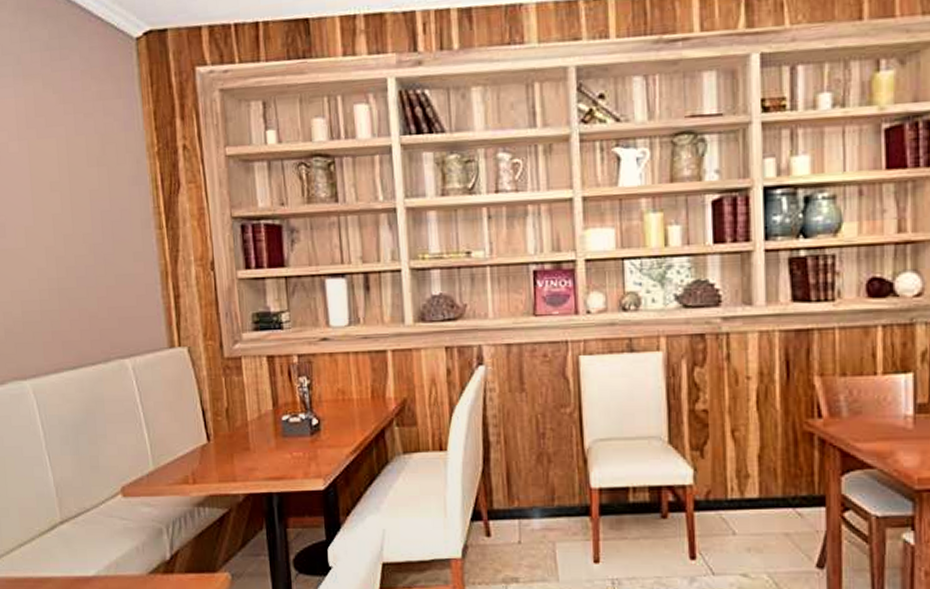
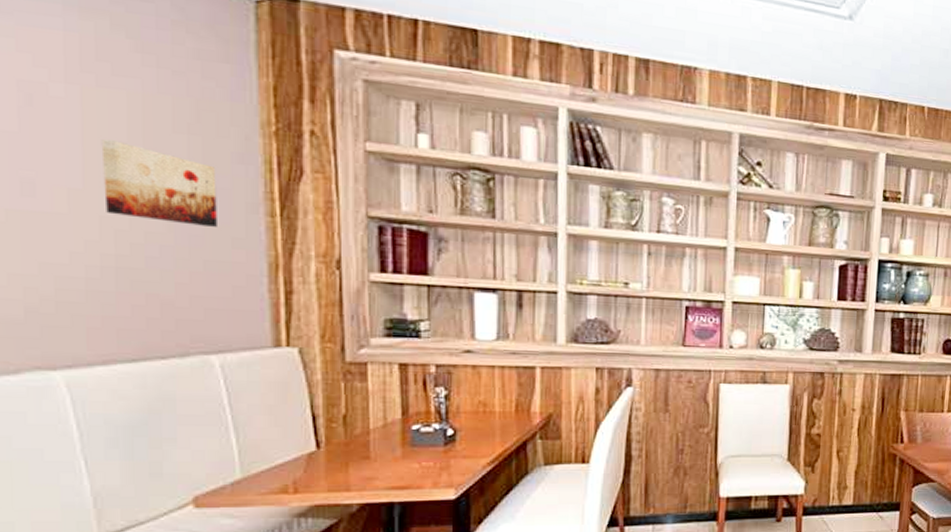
wall art: none [42,181,122,245] -> present [101,139,217,227]

